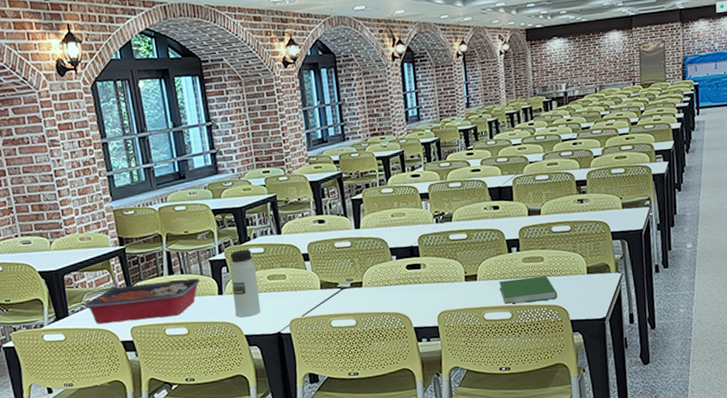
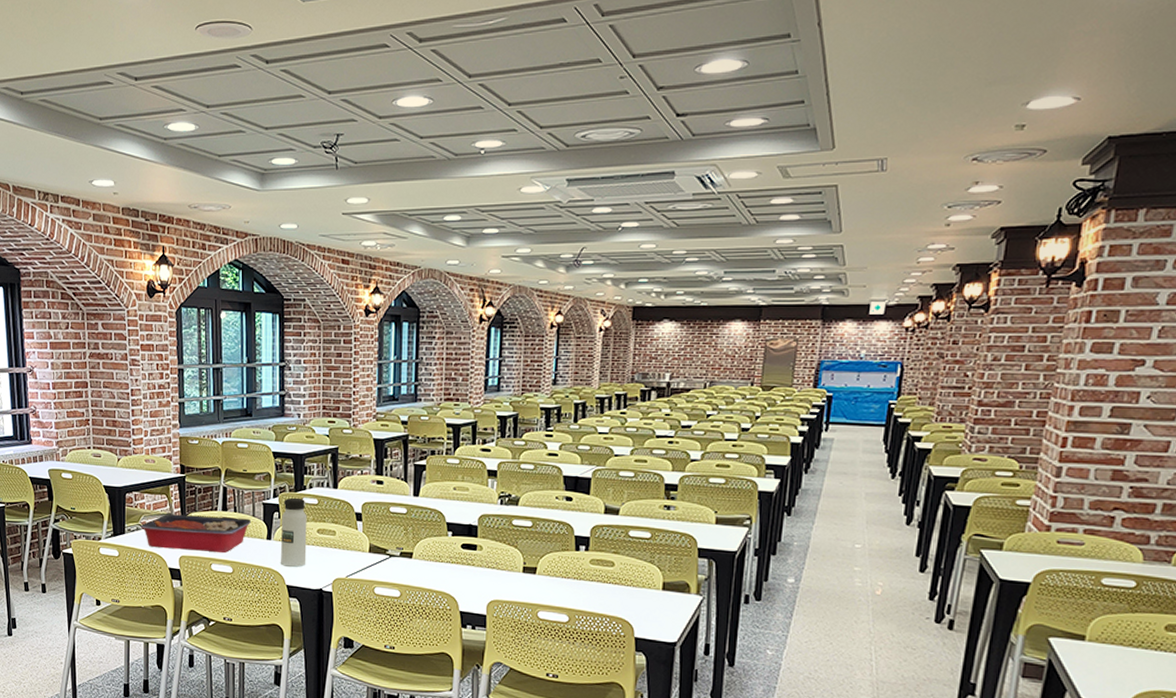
hardcover book: present [499,275,558,304] -> none [560,579,625,611]

